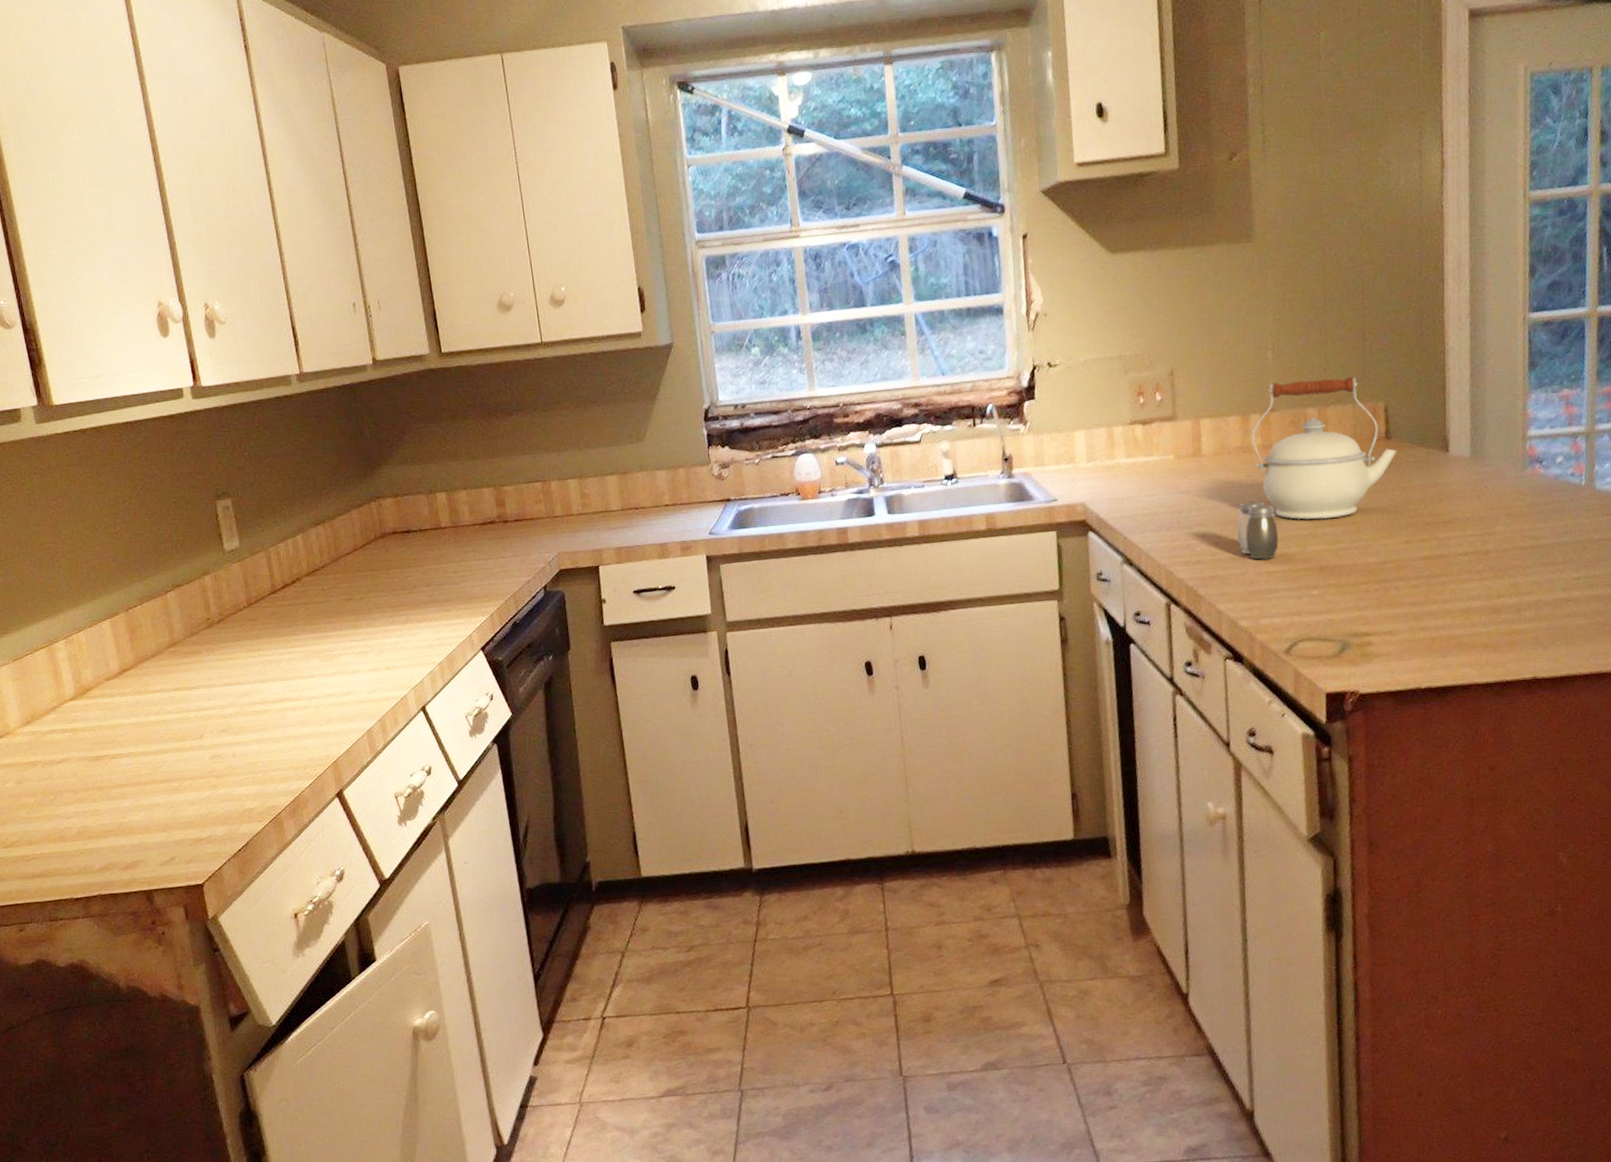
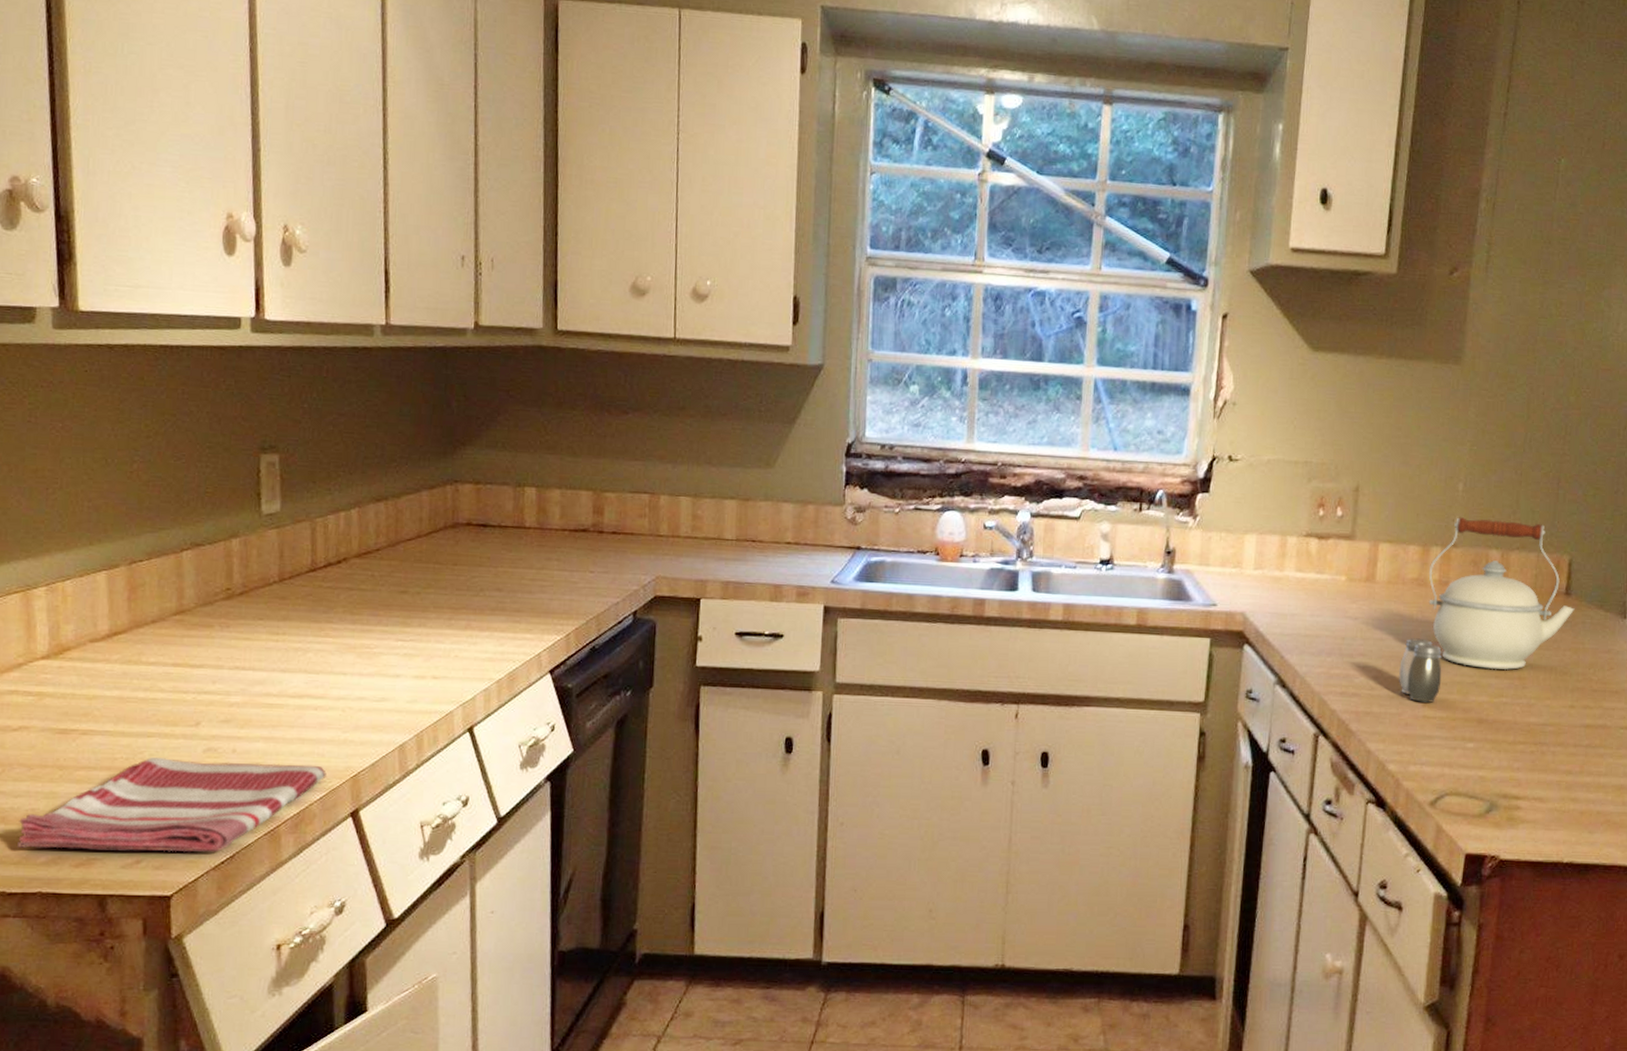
dish towel: none [74,757,312,860] -> present [18,757,327,852]

